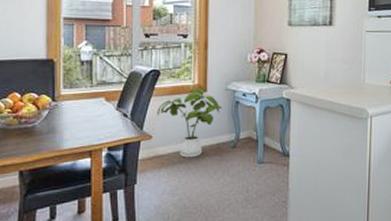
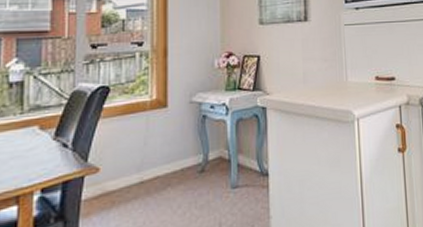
house plant: present [157,87,222,158] -> none [106,103,187,192]

